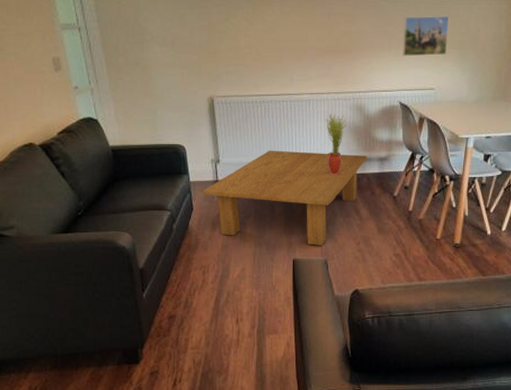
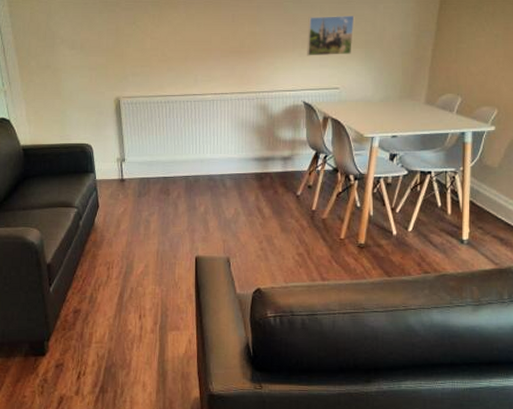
coffee table: present [202,150,368,246] -> none [108,149,271,244]
potted plant: present [325,113,346,174] -> none [228,113,250,173]

